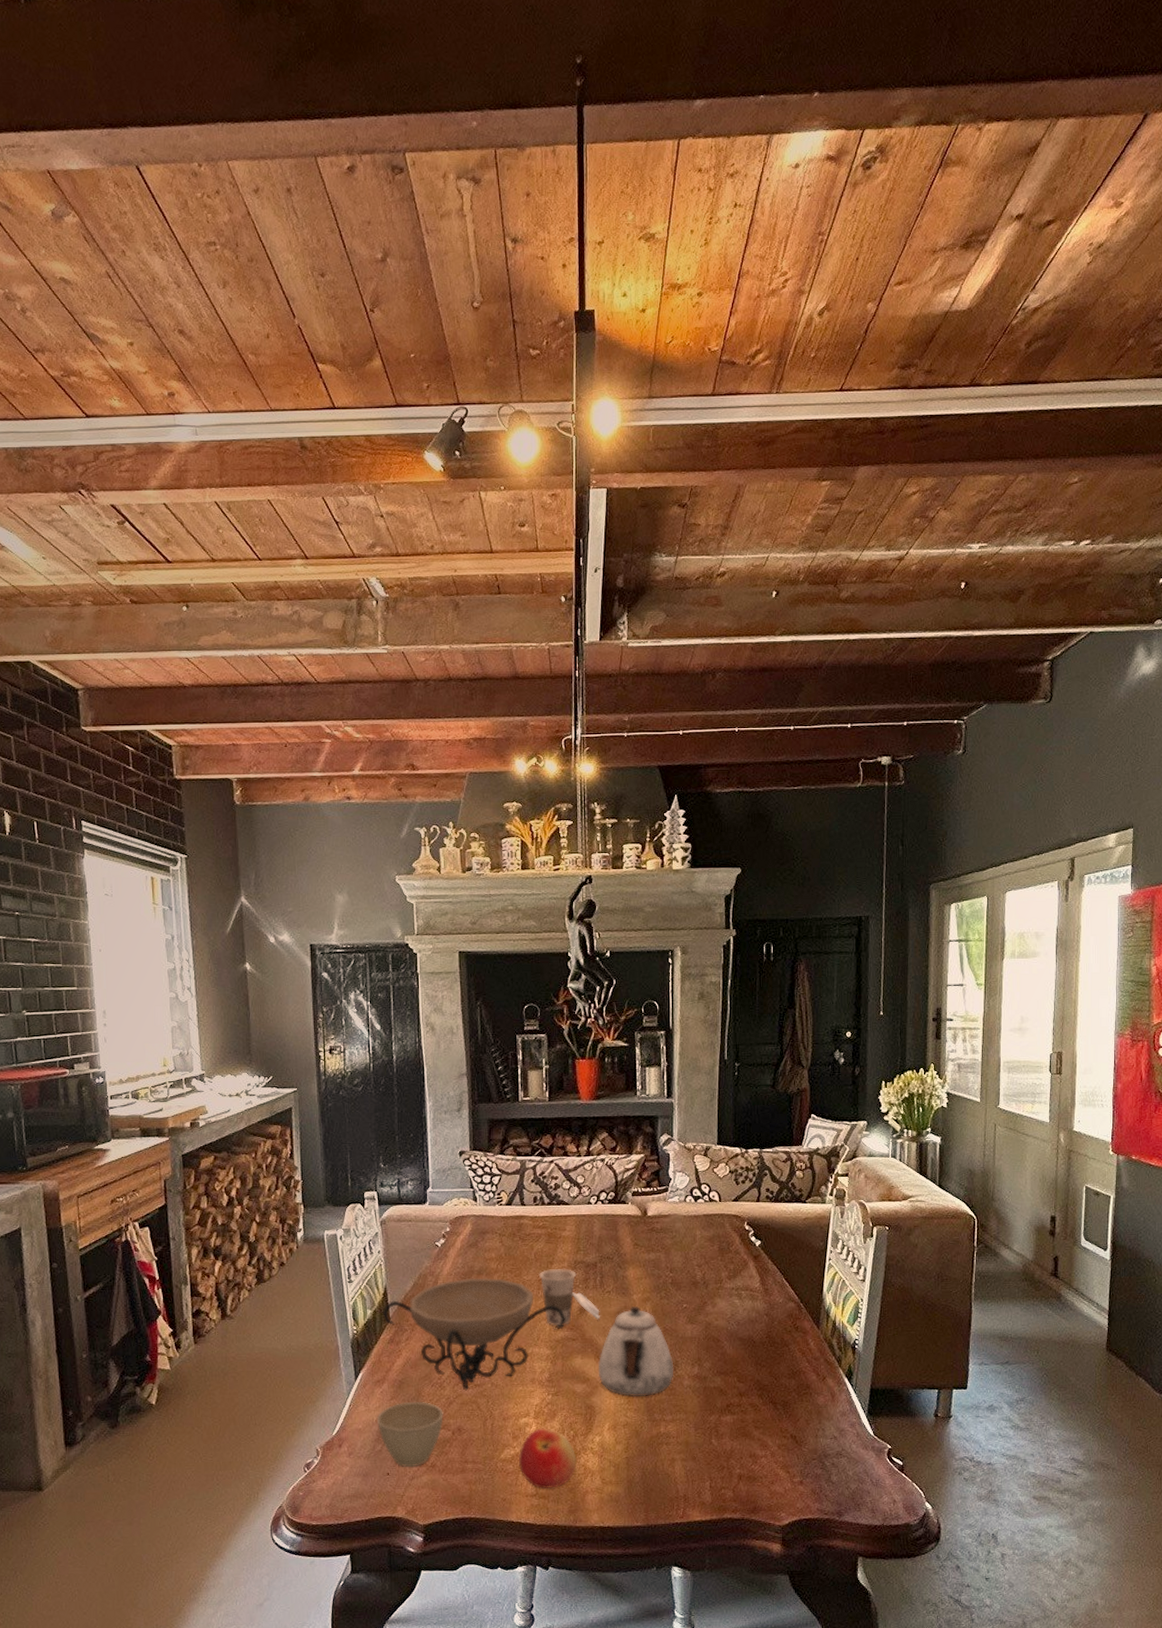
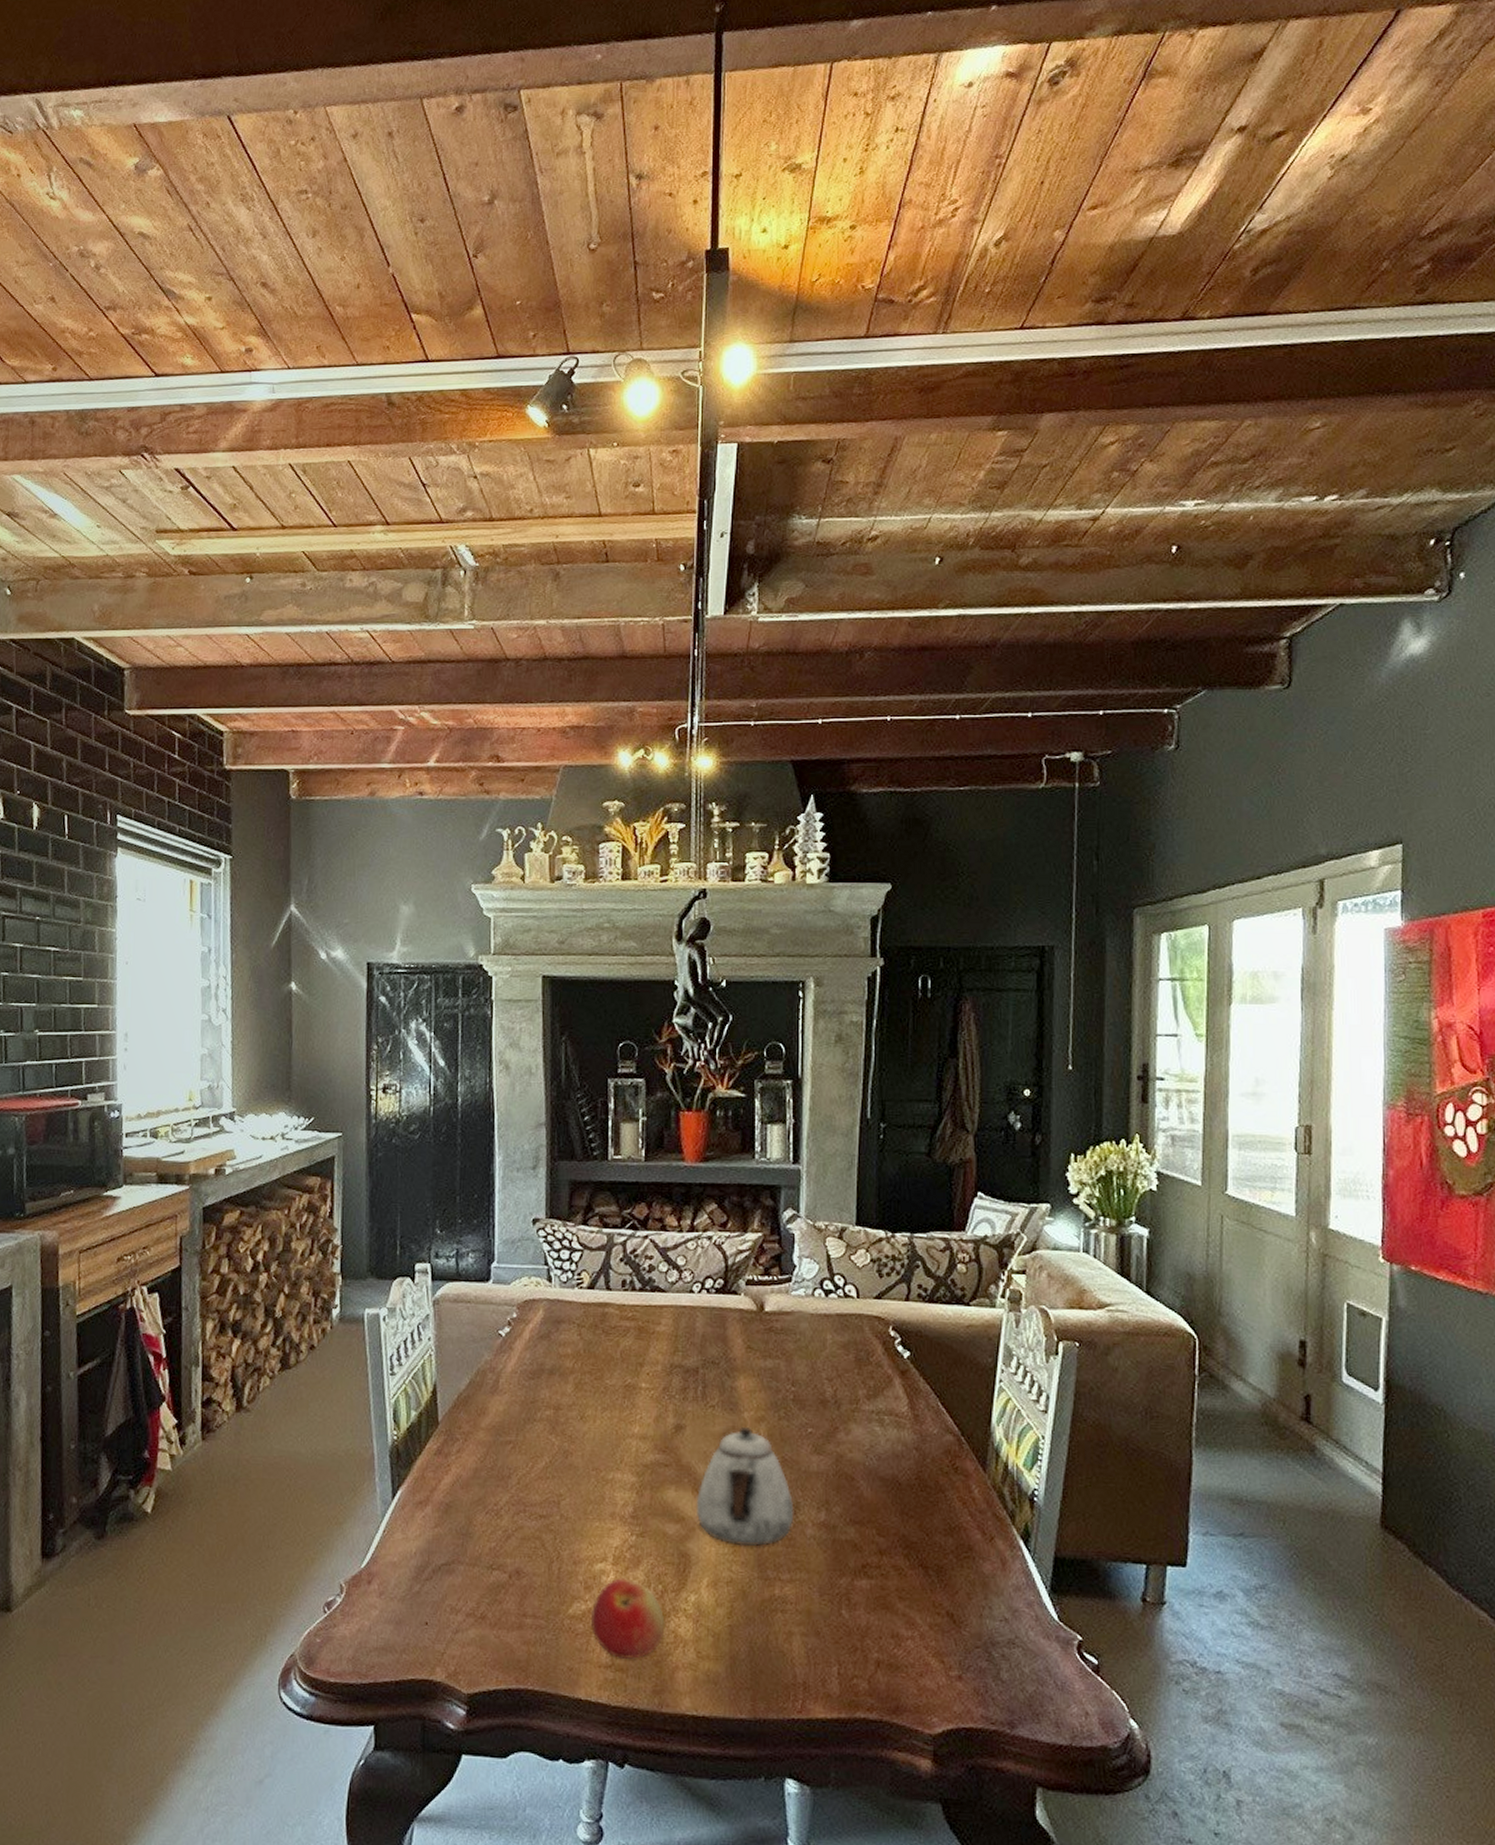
cup: present [376,1402,443,1467] -> none [415,1532,499,1616]
decorative bowl: present [383,1278,566,1391] -> none [430,1378,658,1523]
cup: present [539,1268,600,1326] -> none [626,1372,701,1446]

